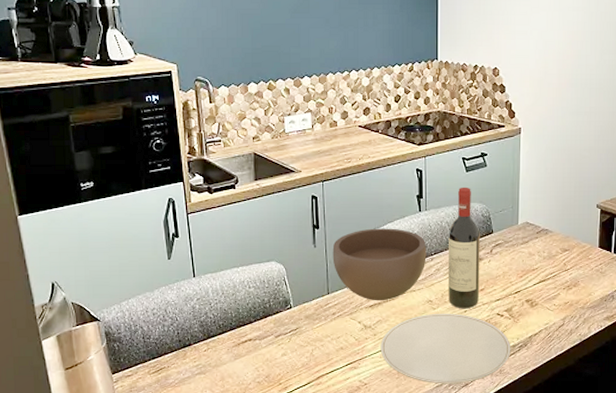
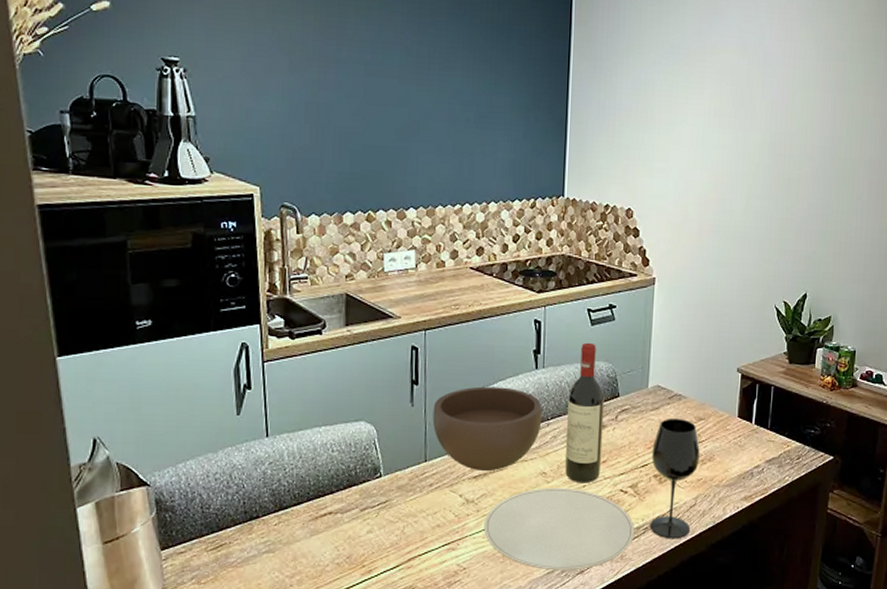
wine glass: none [523,250,566,355] -> present [650,418,700,539]

